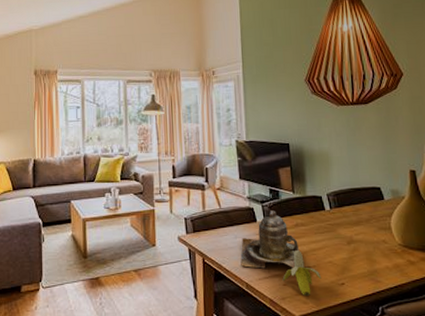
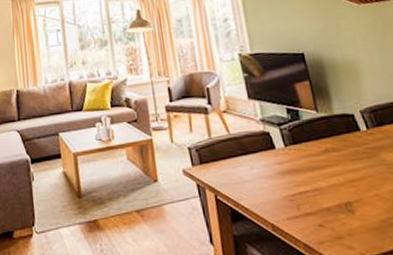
teapot: present [240,209,300,269] -> none [259,133,335,206]
banana: present [282,250,322,297] -> none [316,182,368,240]

